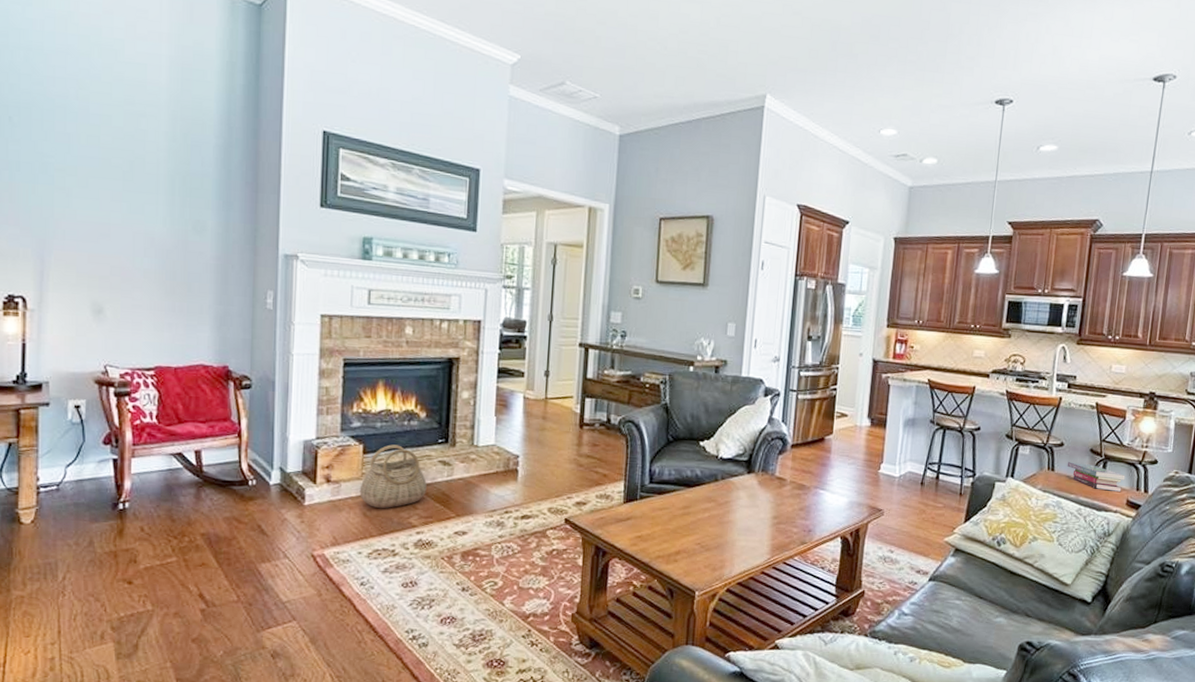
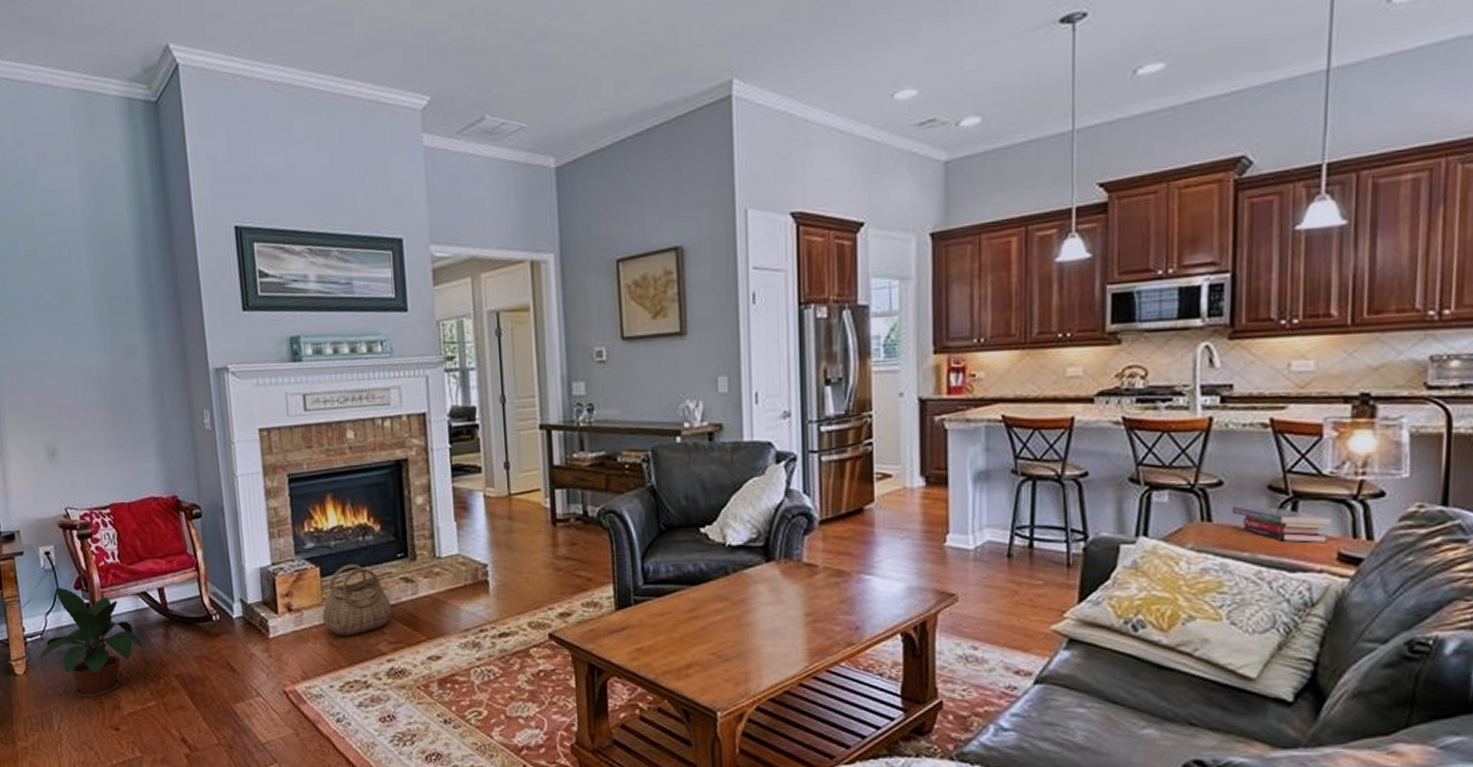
potted plant: none [43,440,171,551] -> present [33,587,144,698]

